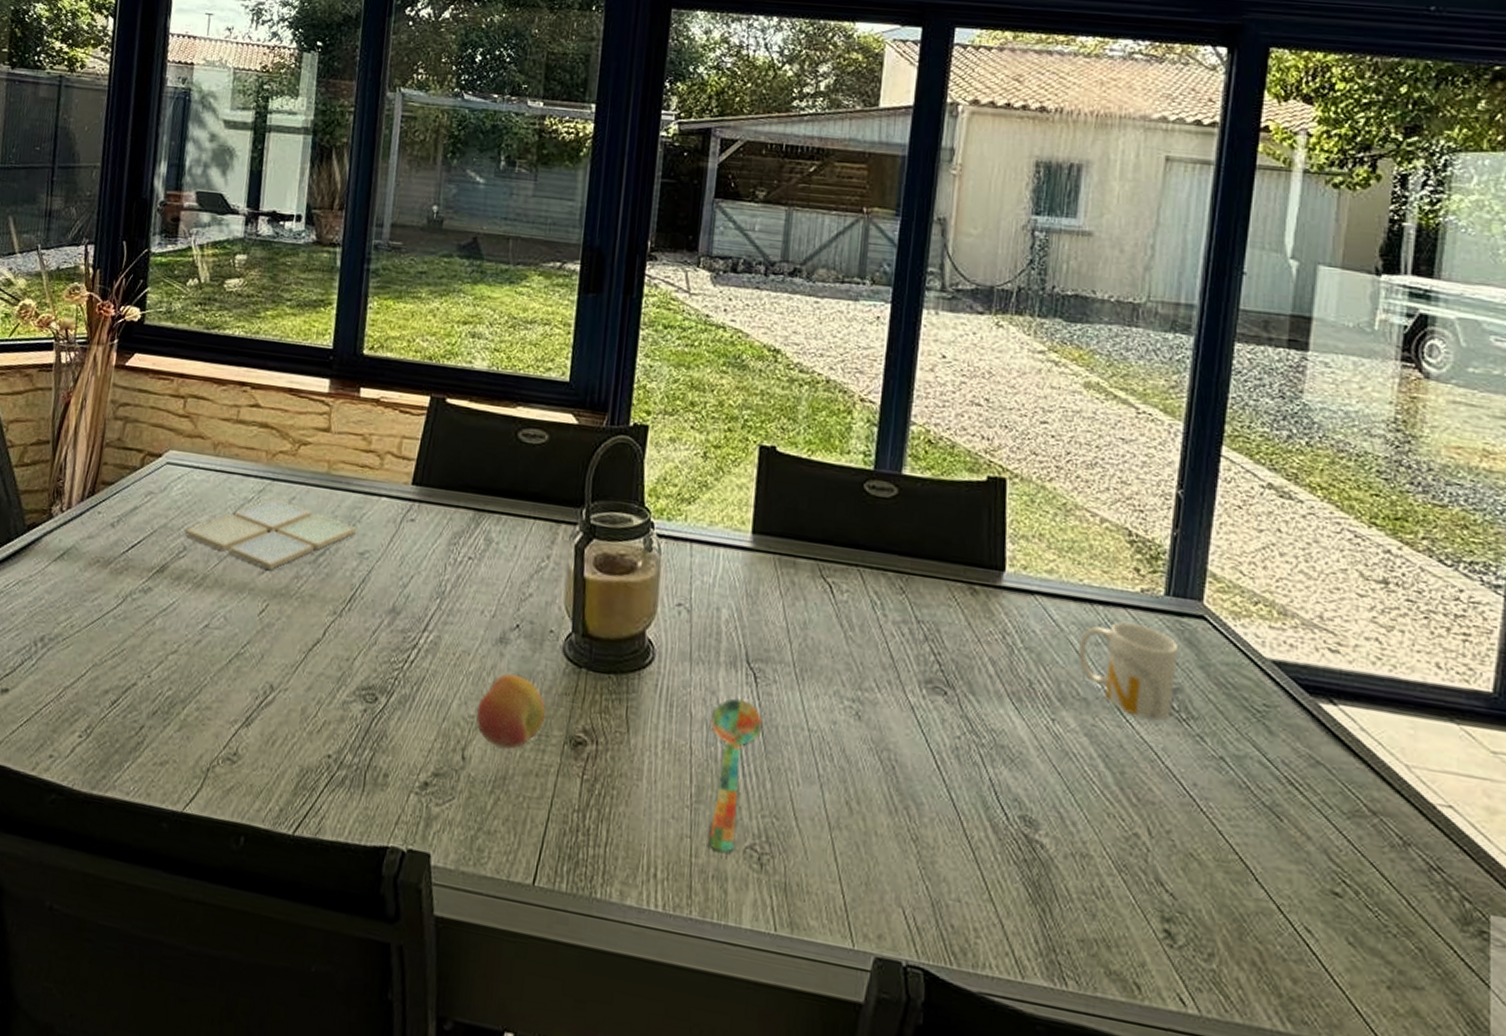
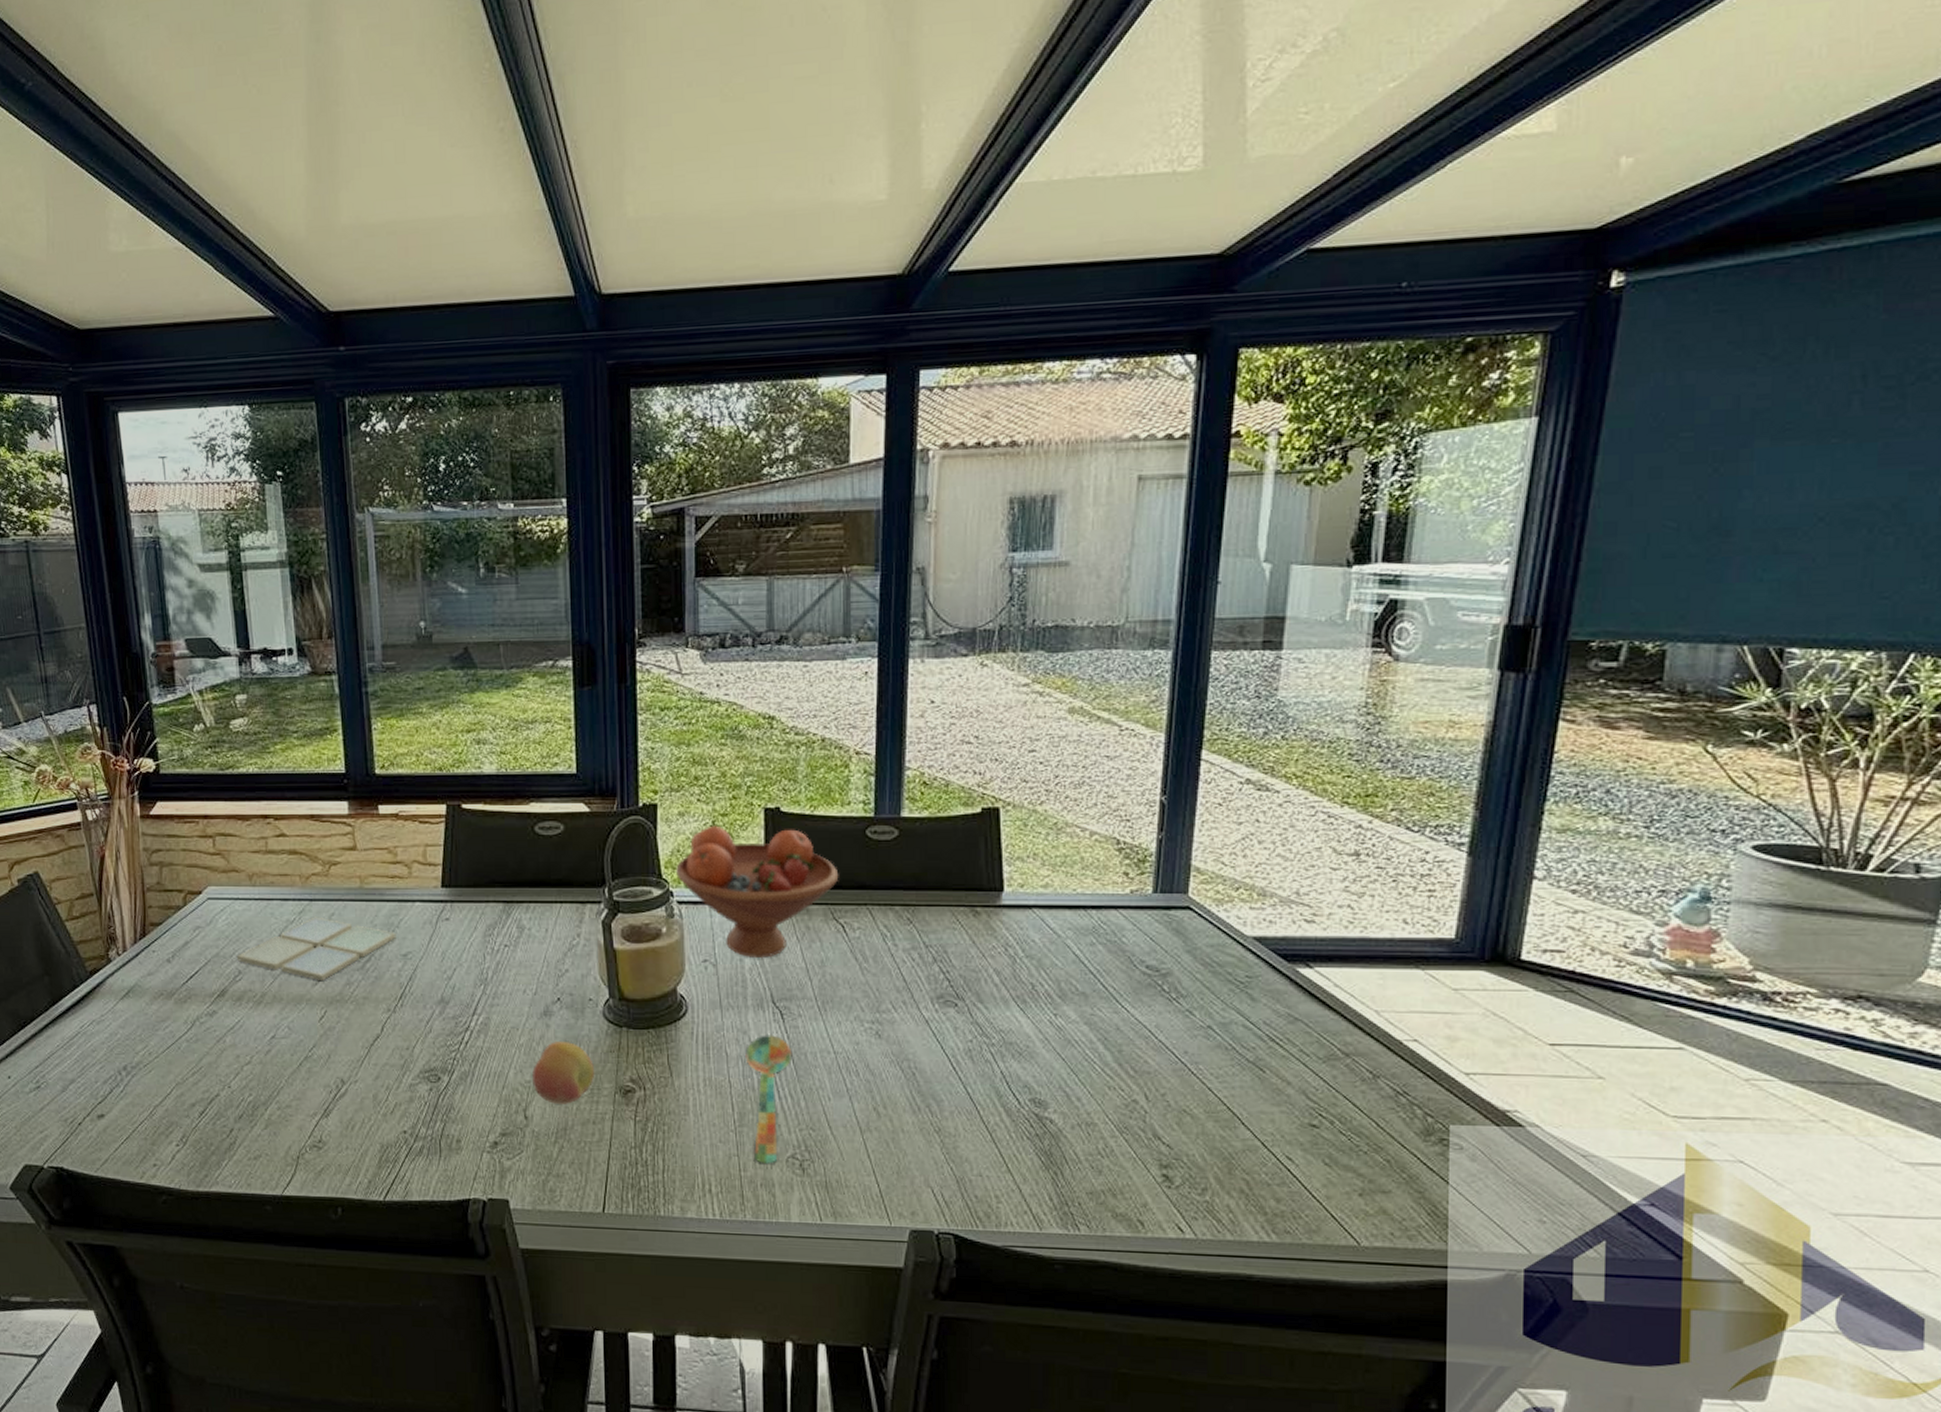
fruit bowl: none [660,456,831,611] -> present [676,825,839,959]
mug: present [1078,622,1179,721] -> none [1075,922,1167,1003]

